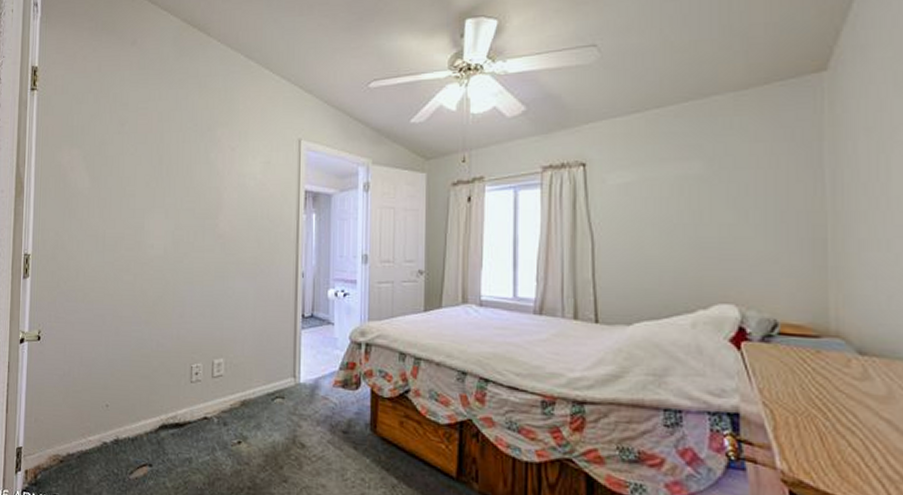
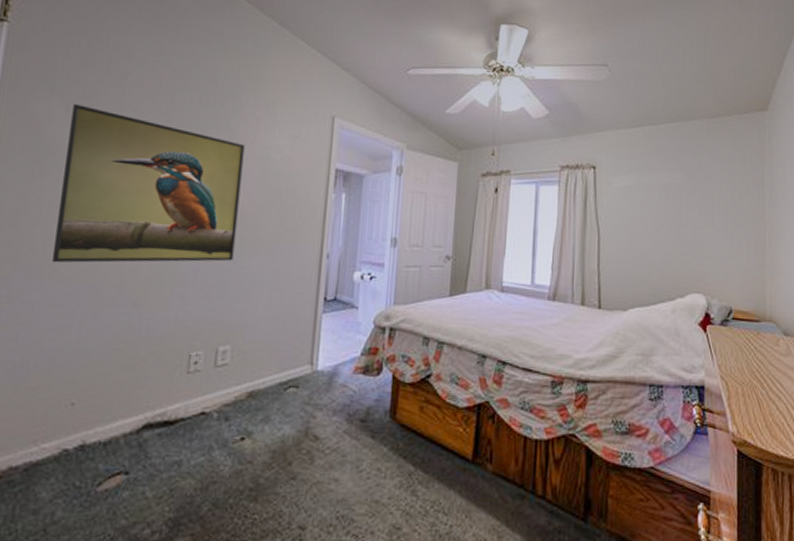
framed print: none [83,153,223,289] -> present [51,104,245,263]

